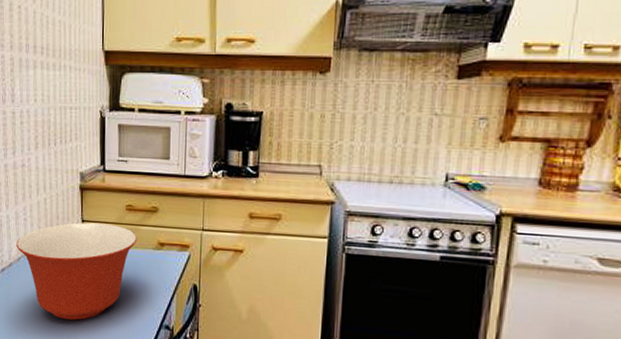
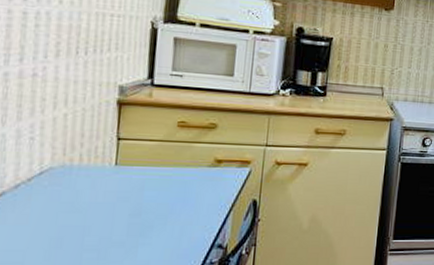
mixing bowl: present [16,222,138,320] -> none [14,140,190,252]

